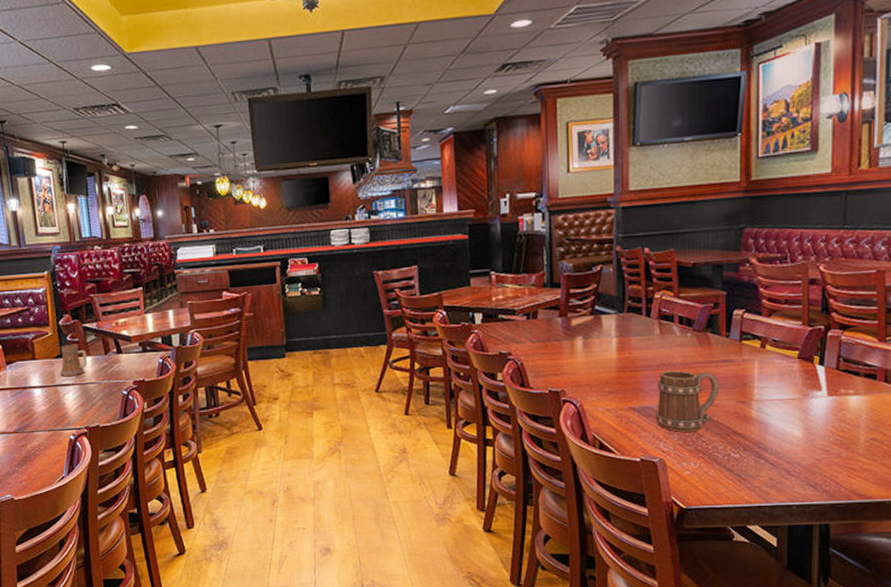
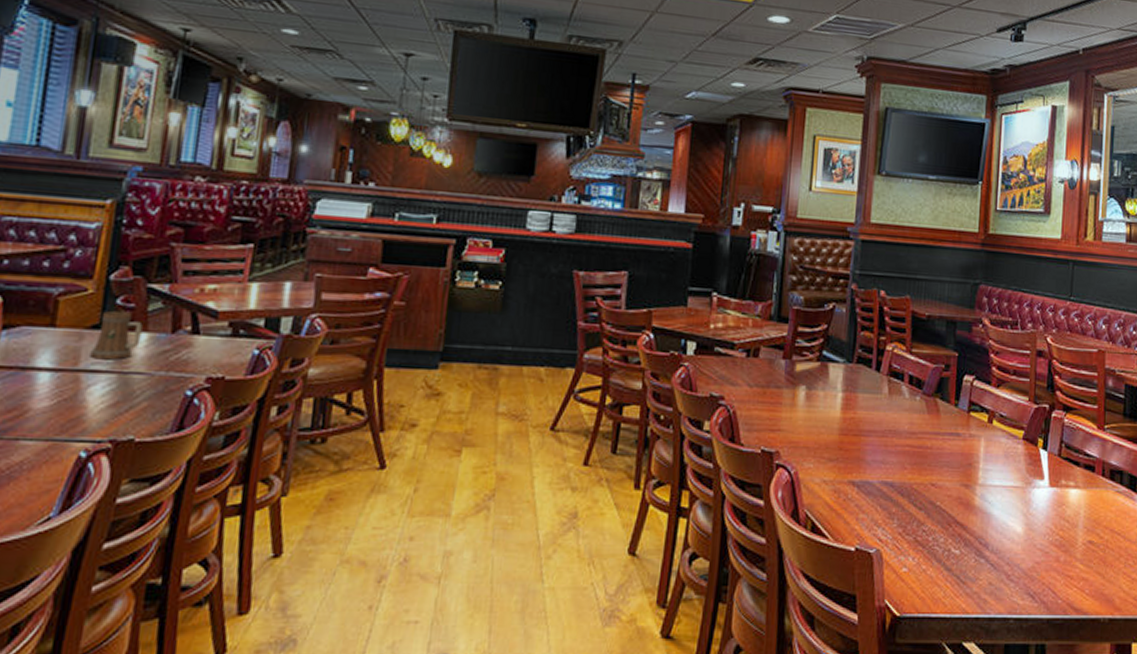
beer mug: present [656,370,719,433] -> none [875,439,944,519]

